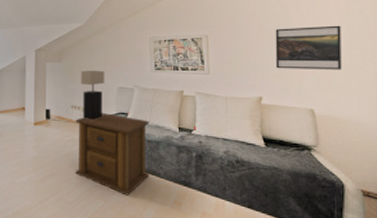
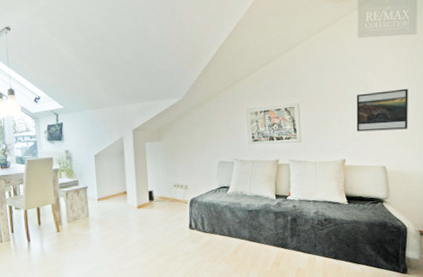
side table: present [75,112,149,196] -> none [179,188,251,264]
table lamp: present [81,70,105,121] -> none [181,146,206,197]

